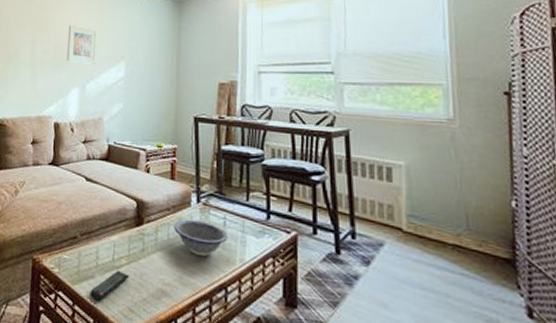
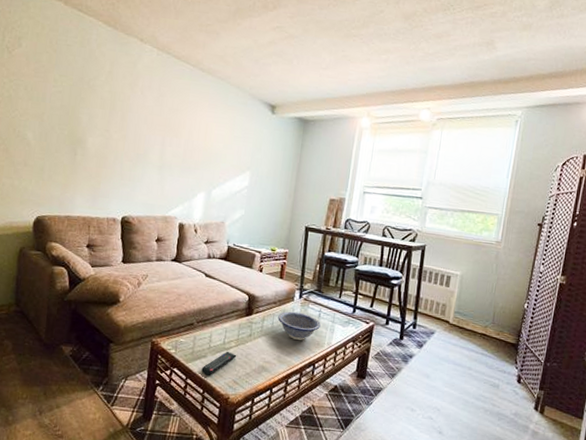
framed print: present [66,25,98,64] -> none [195,131,227,172]

